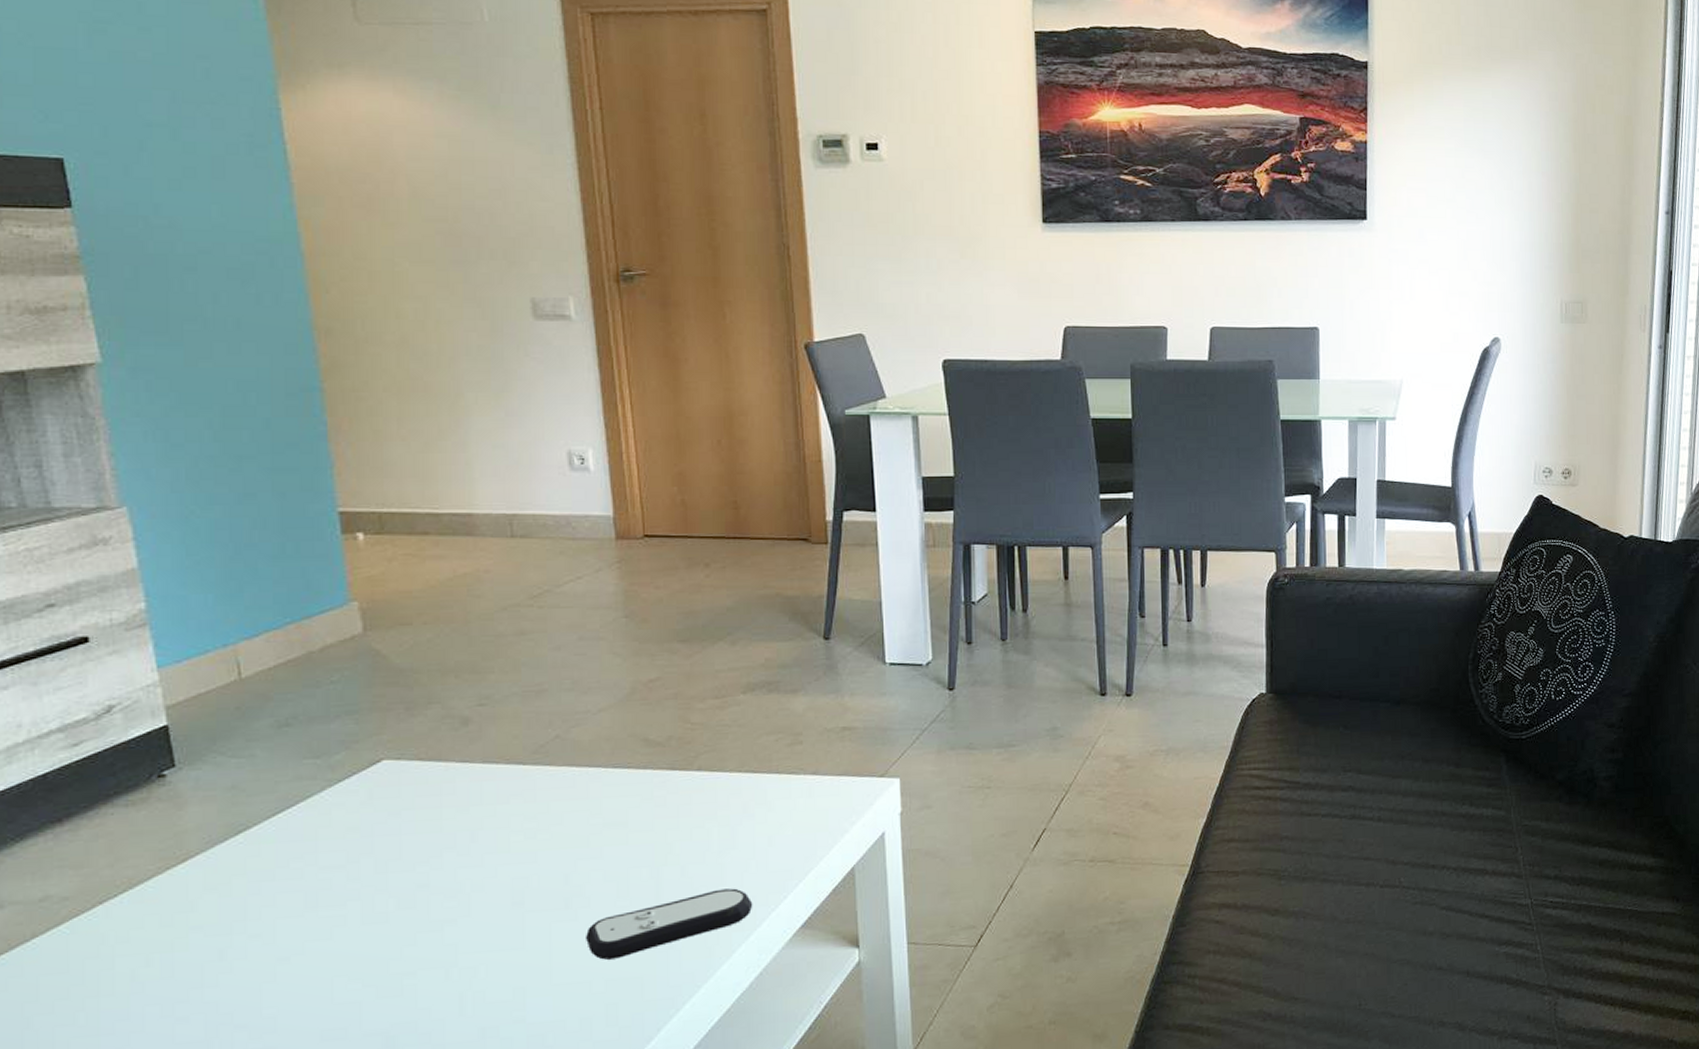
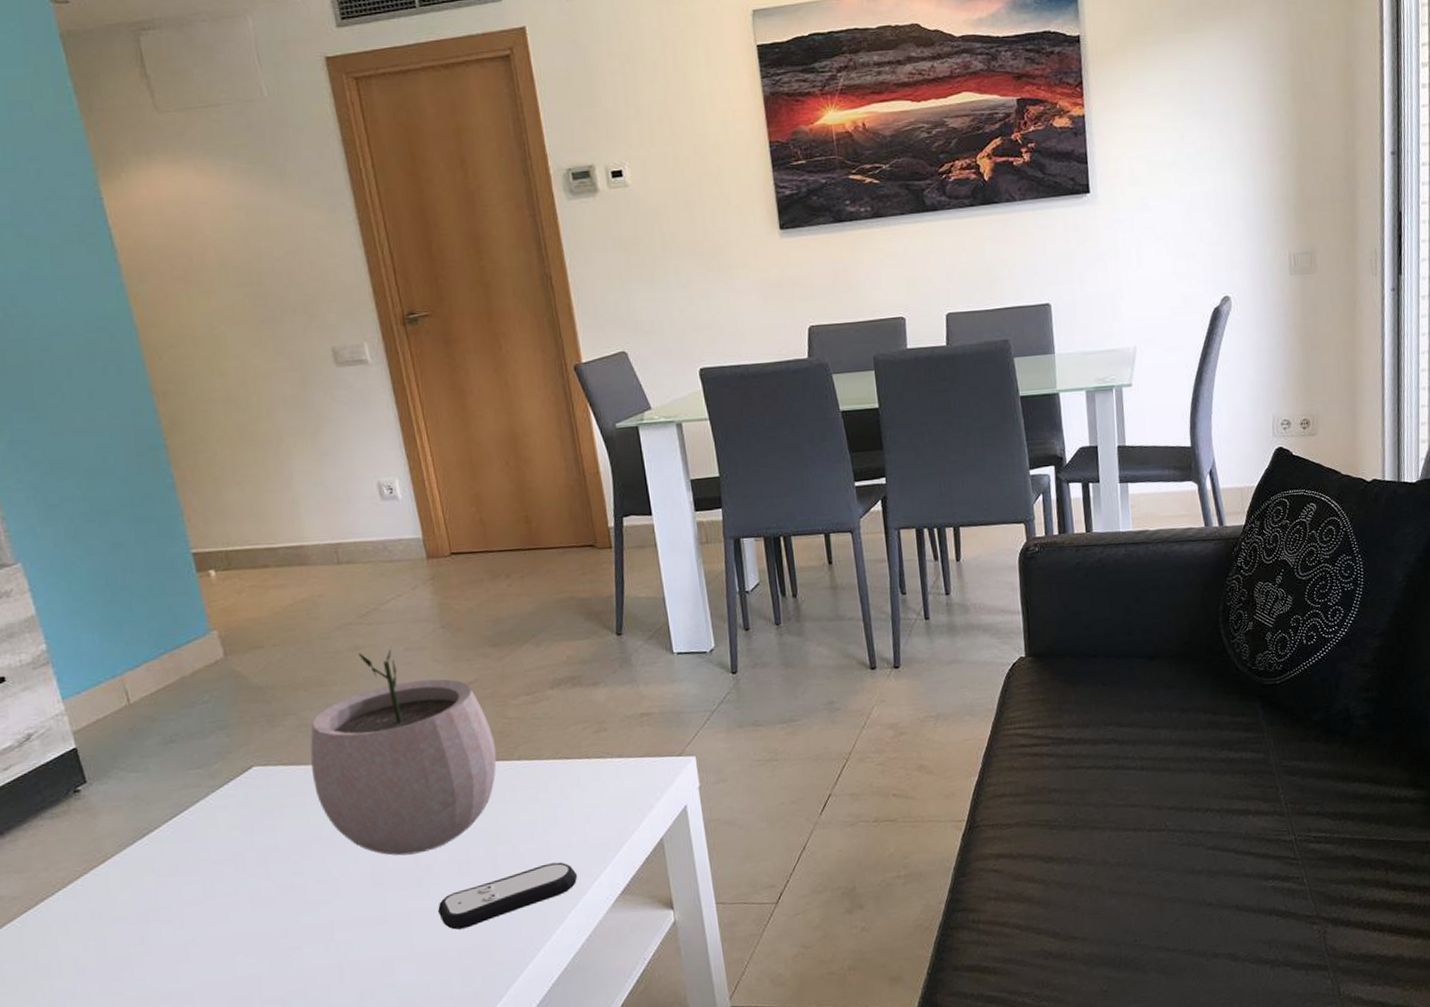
plant pot: none [454,634,672,872] -> present [310,646,497,856]

